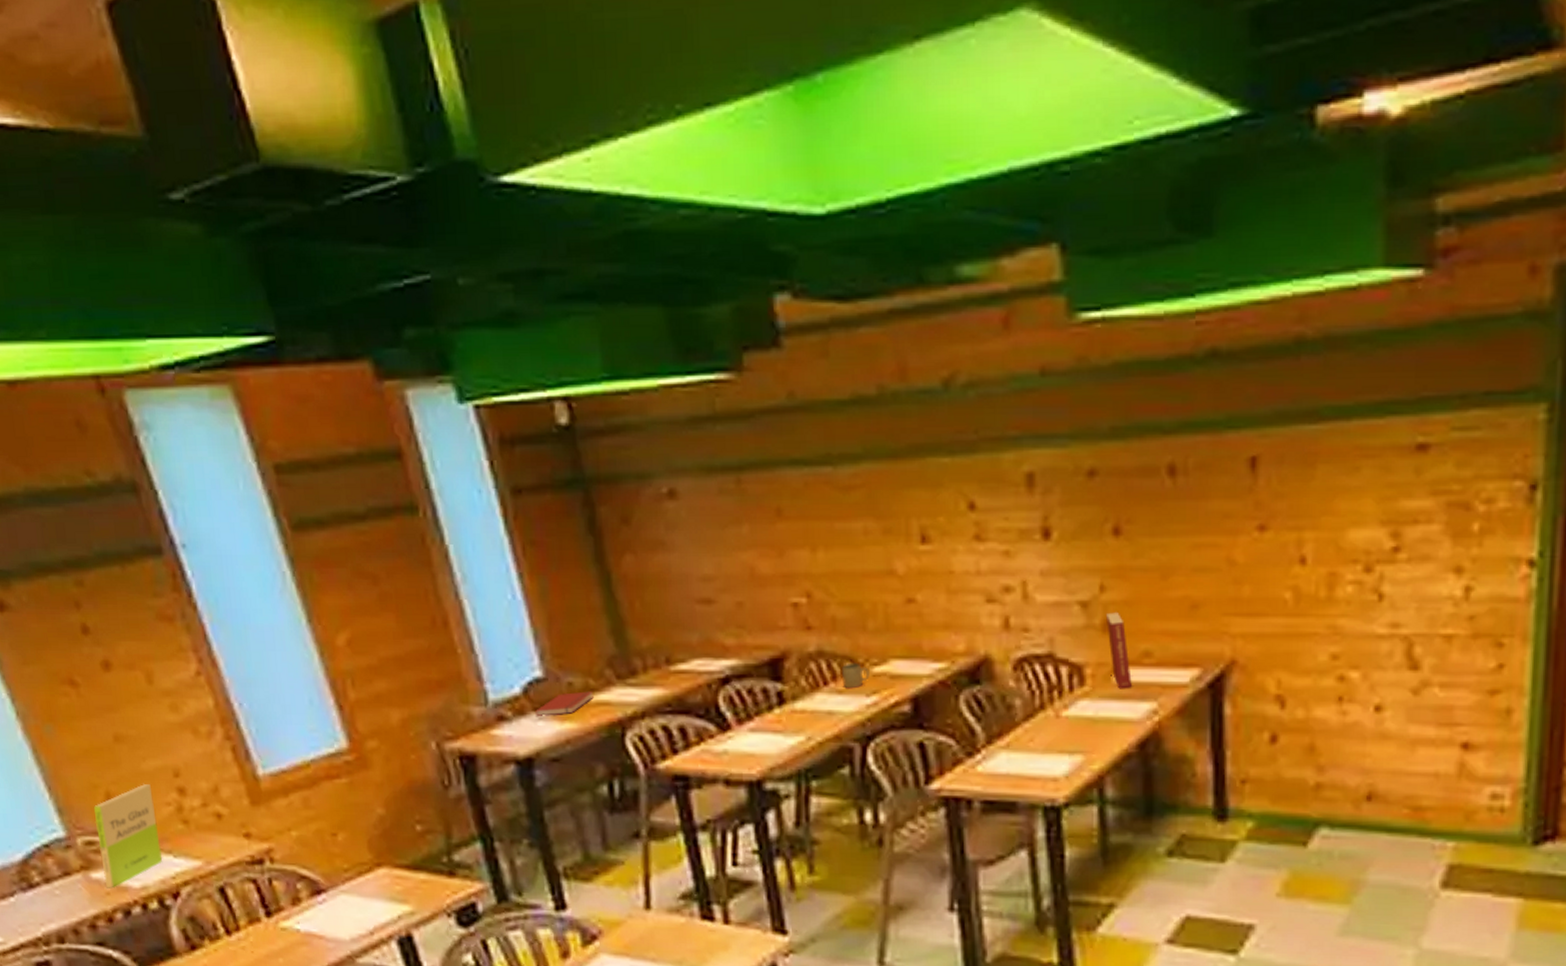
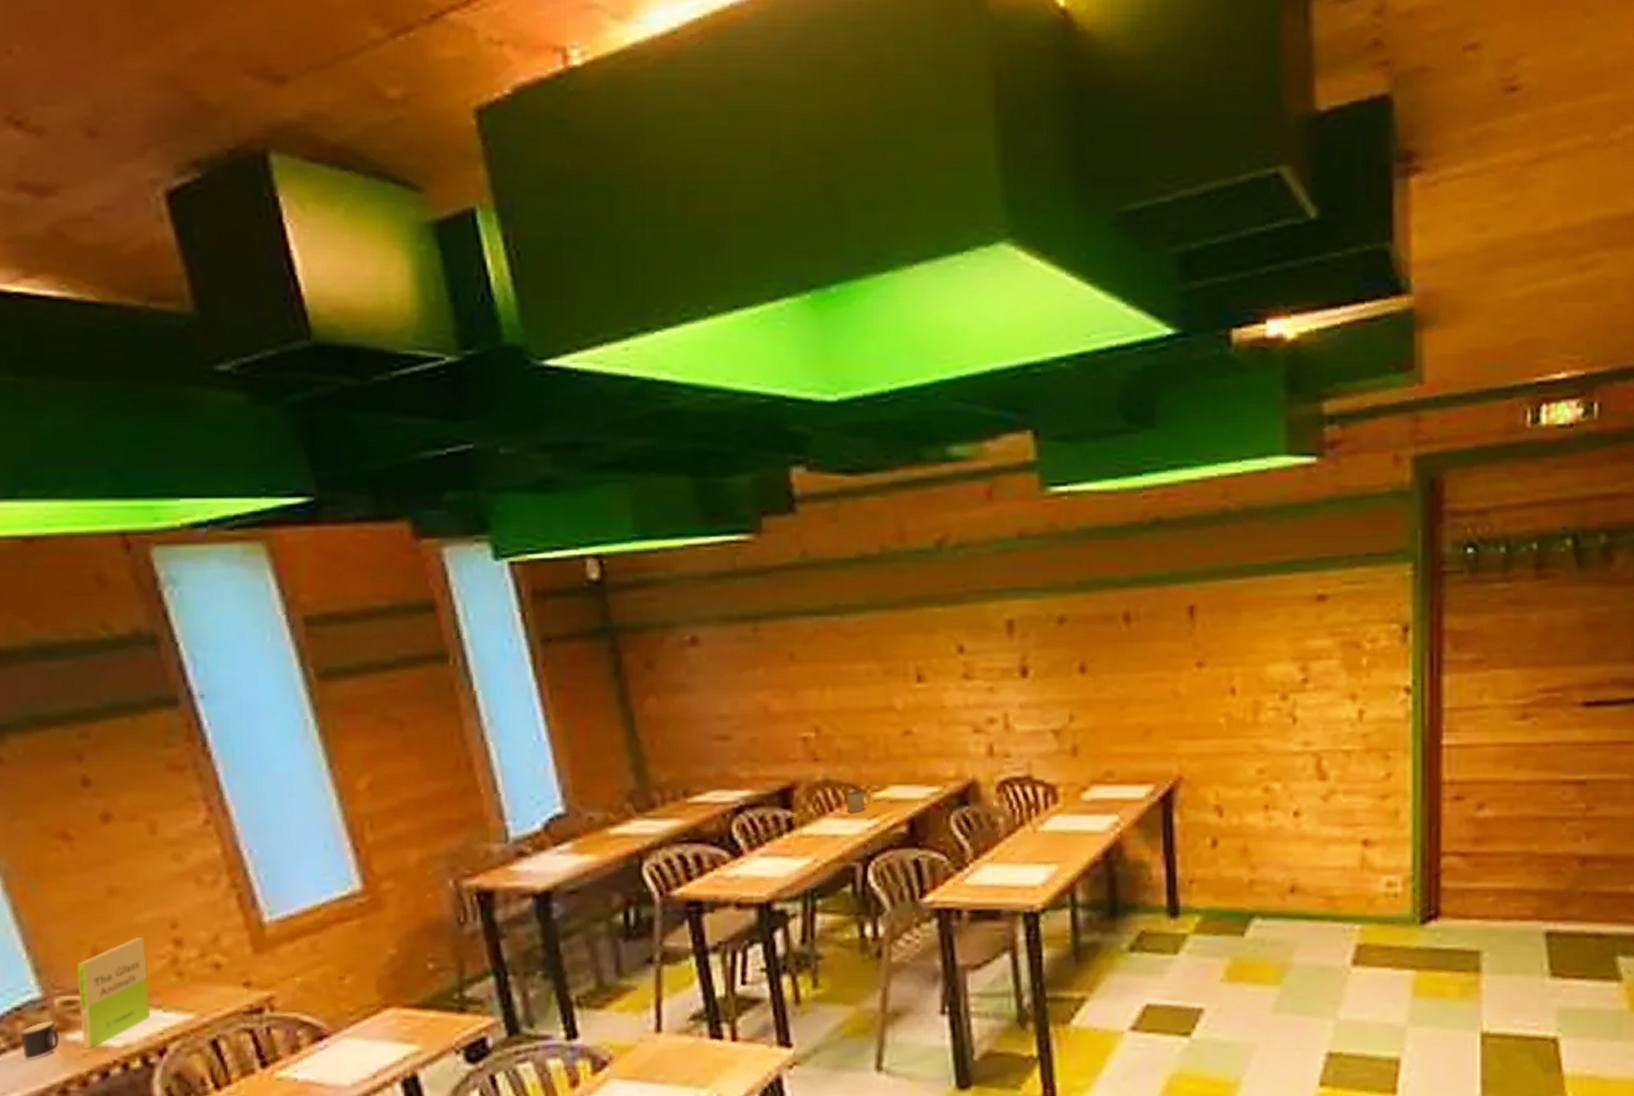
mug: none [50,859,85,895] -> present [19,1021,59,1061]
book: present [535,691,594,717] -> none [555,825,613,852]
book: present [1106,612,1132,689] -> none [1075,738,1097,805]

